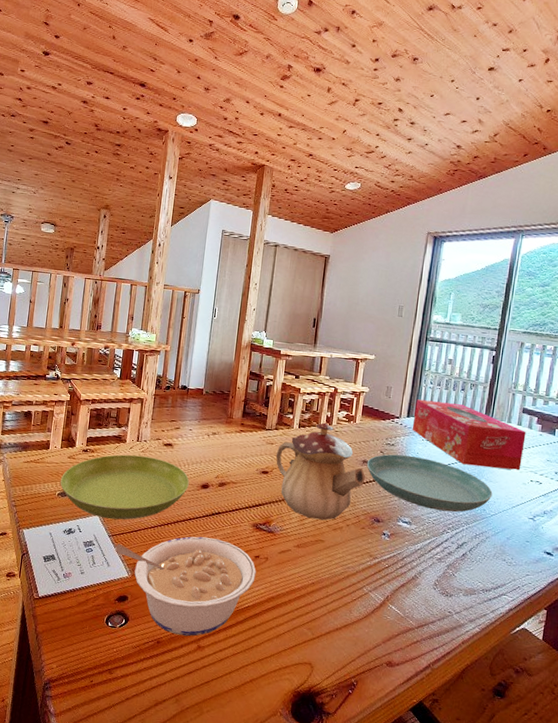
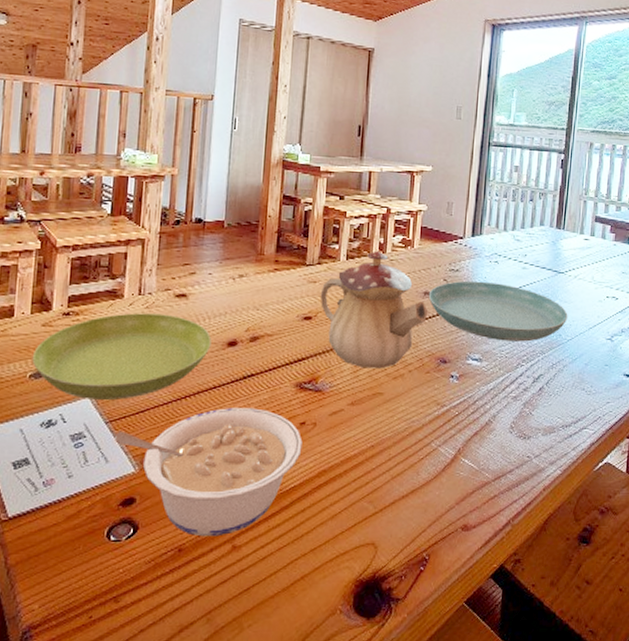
tissue box: present [412,399,526,471] -> none [477,215,600,287]

